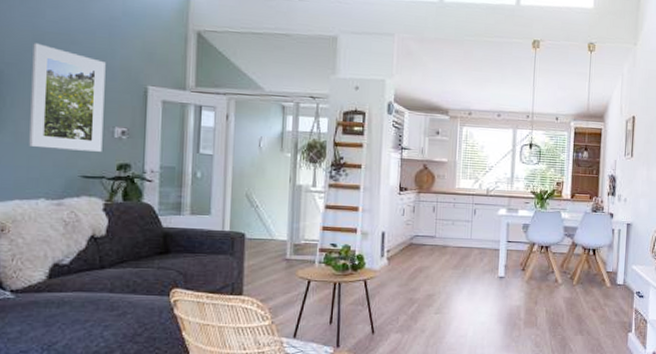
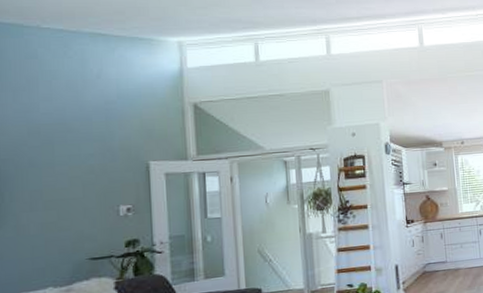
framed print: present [29,43,106,152] -> none [29,136,108,237]

